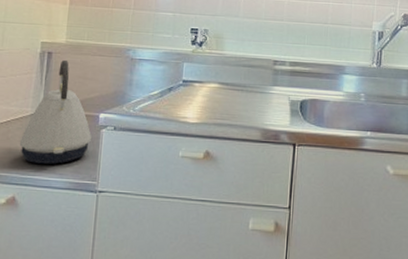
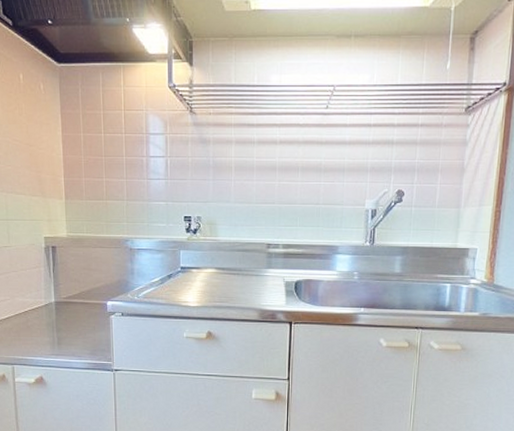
kettle: present [19,61,92,164] -> none [38,254,102,348]

